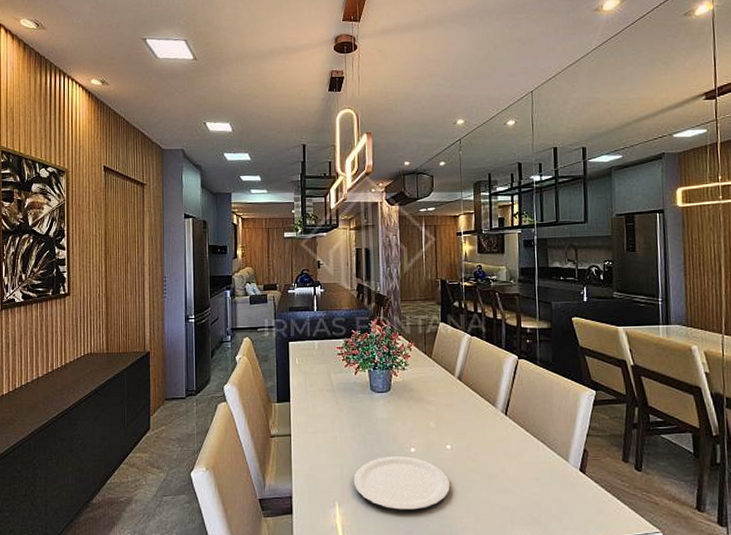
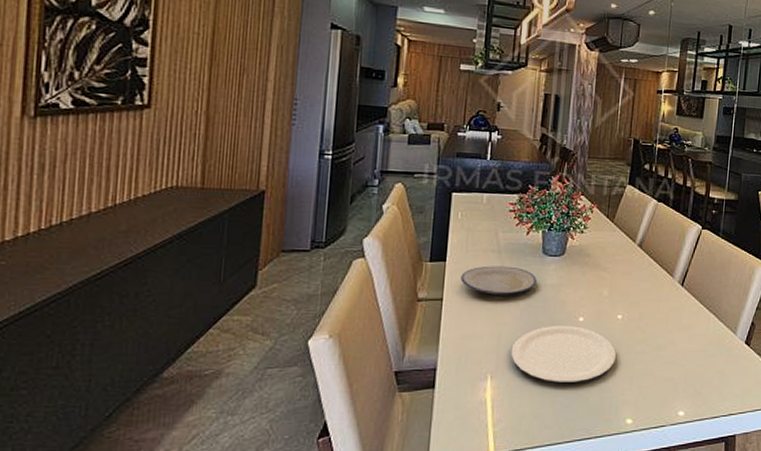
plate: none [304,403,368,430] -> present [461,266,537,295]

